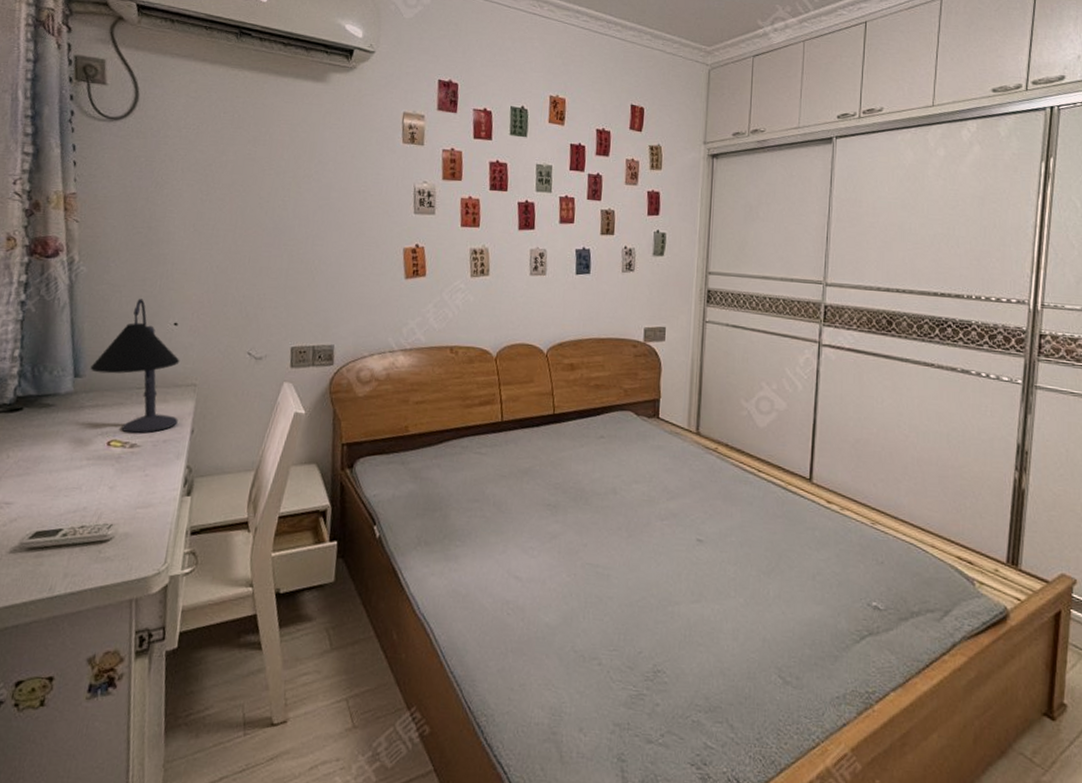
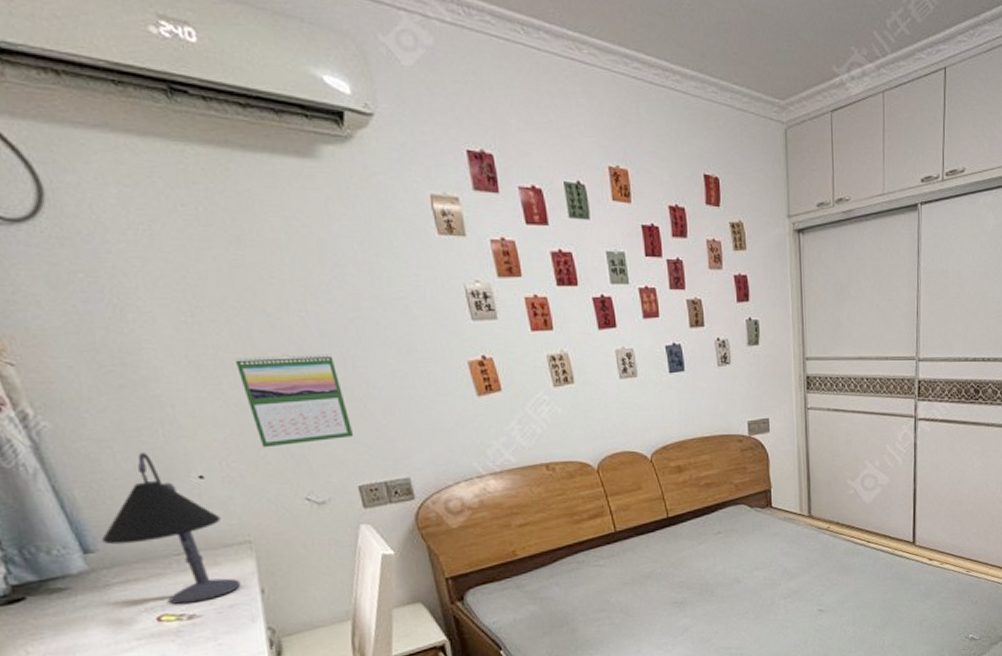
calendar: none [226,230,299,306] -> present [236,354,354,448]

